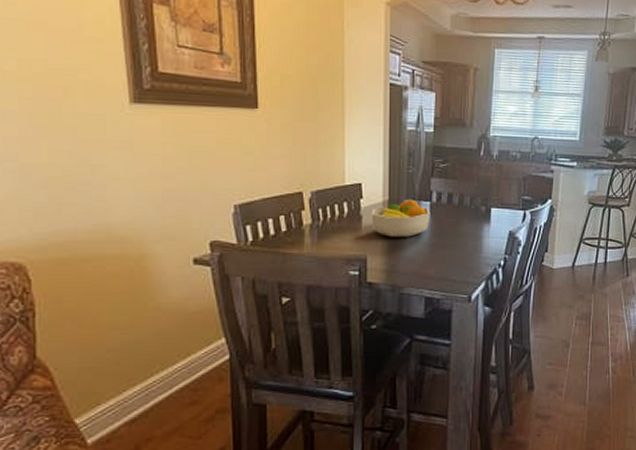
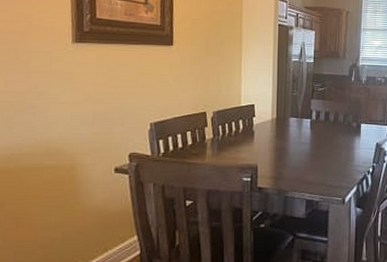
fruit bowl: present [371,199,430,237] -> none [262,117,311,149]

